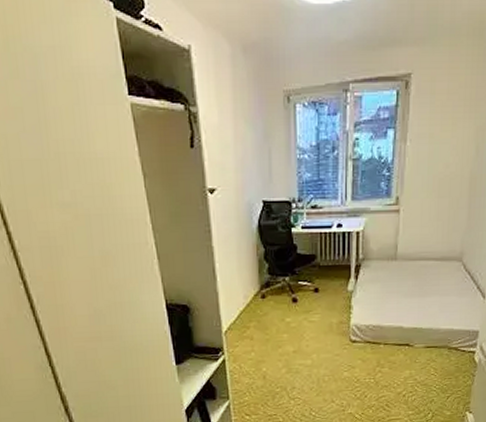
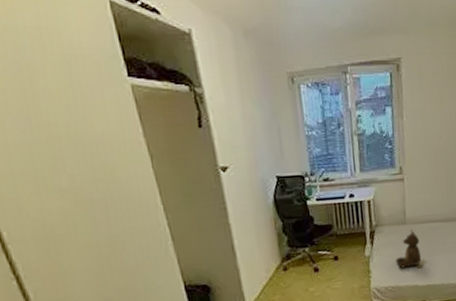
teddy bear: none [380,265,410,307] -> present [395,229,422,269]

